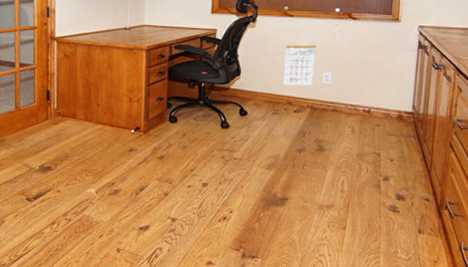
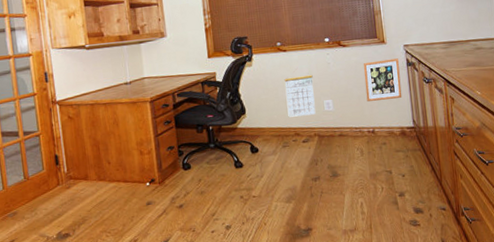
picture frame: none [368,38,410,81] -> present [363,58,402,102]

